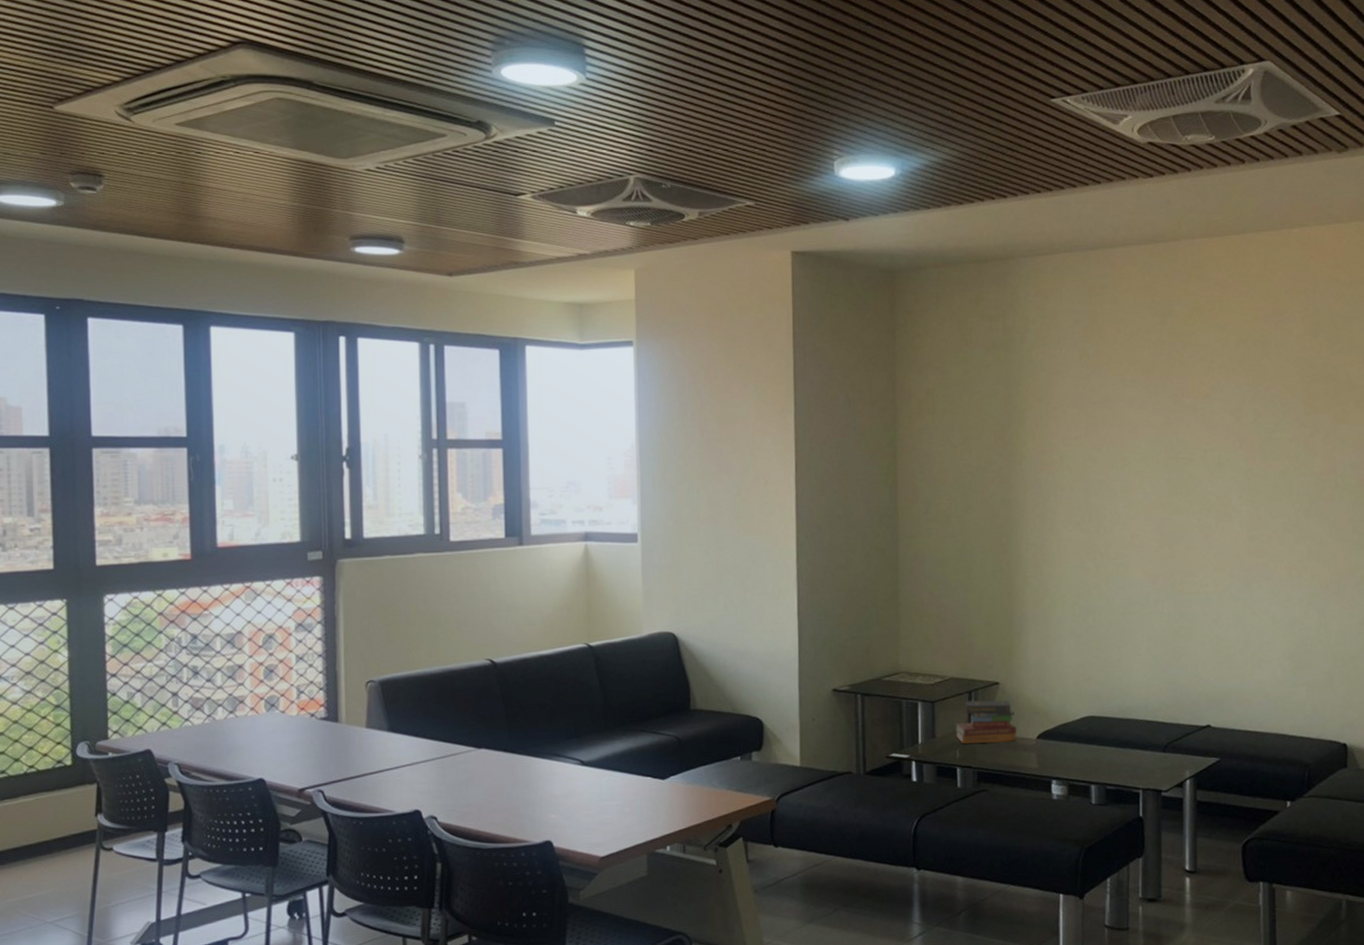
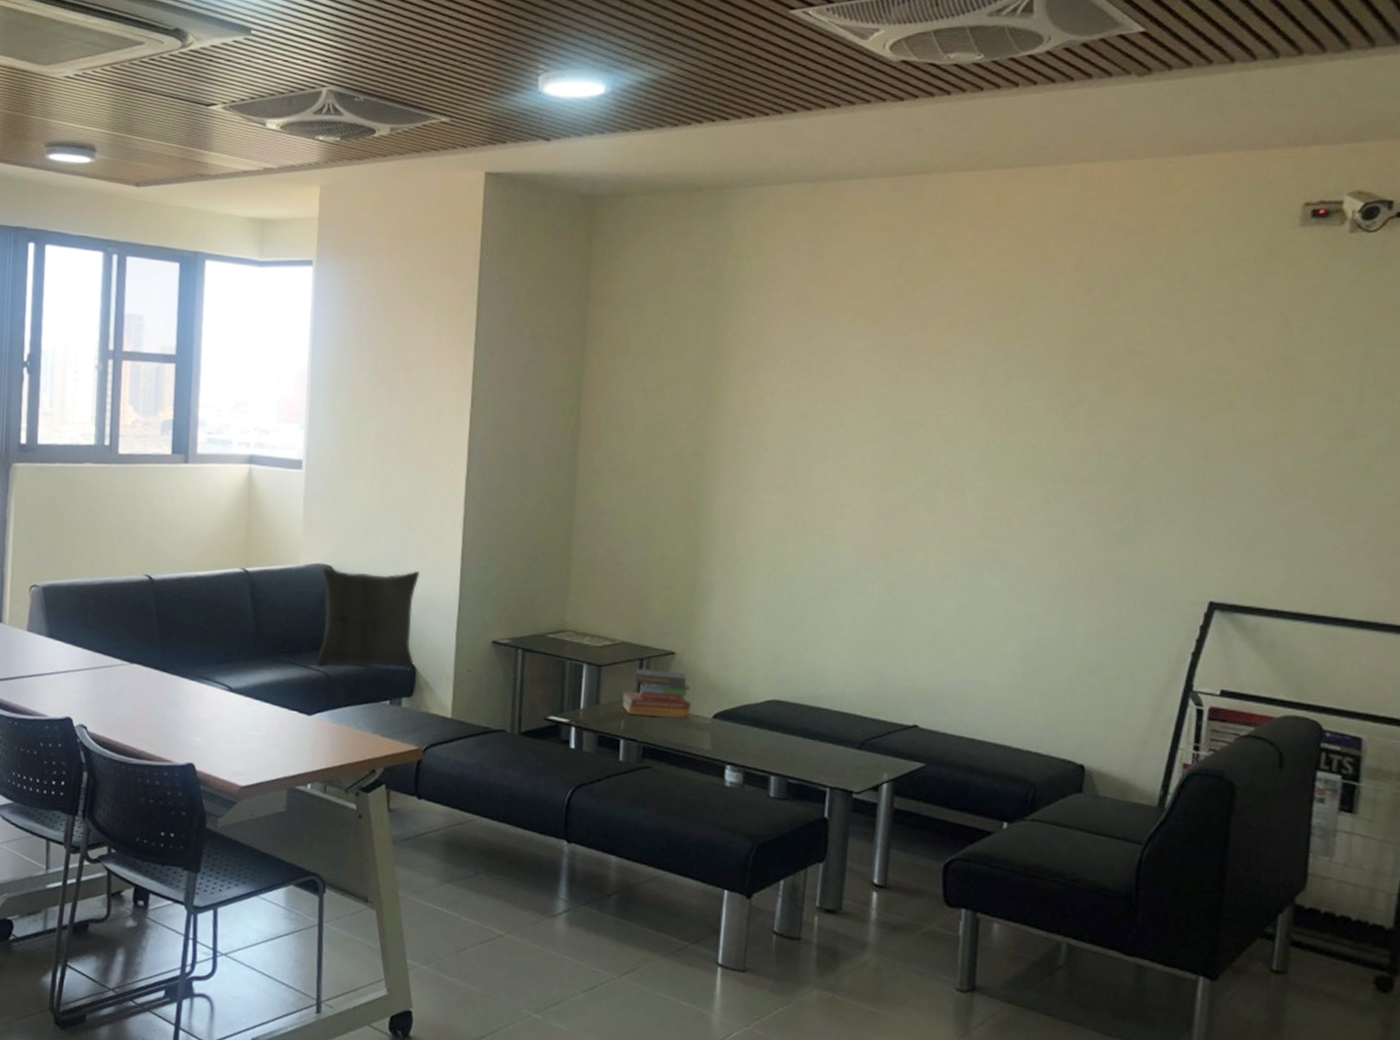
pillow: none [666,630,761,732] -> present [316,566,419,669]

